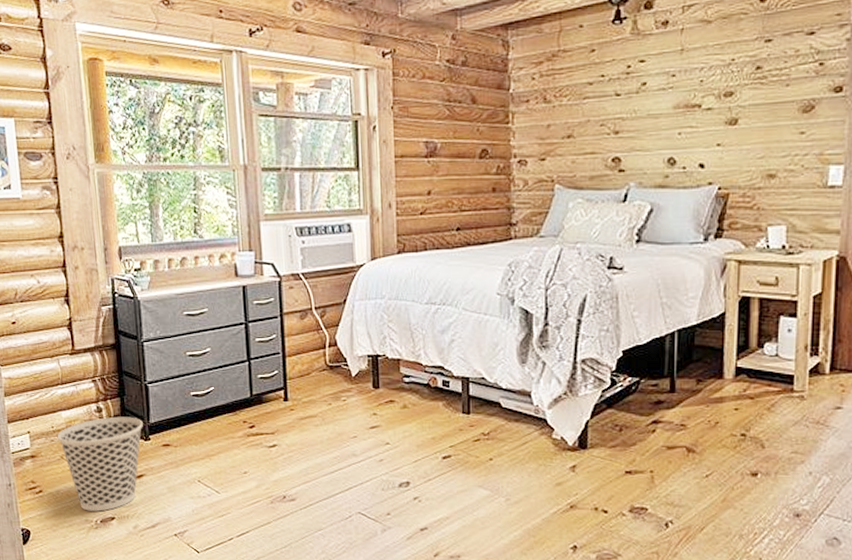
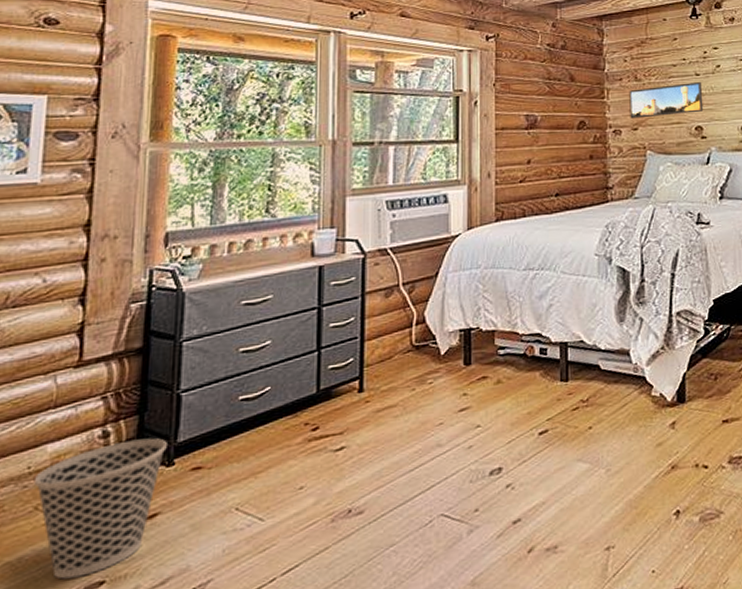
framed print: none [537,103,623,147] -> present [629,81,704,119]

